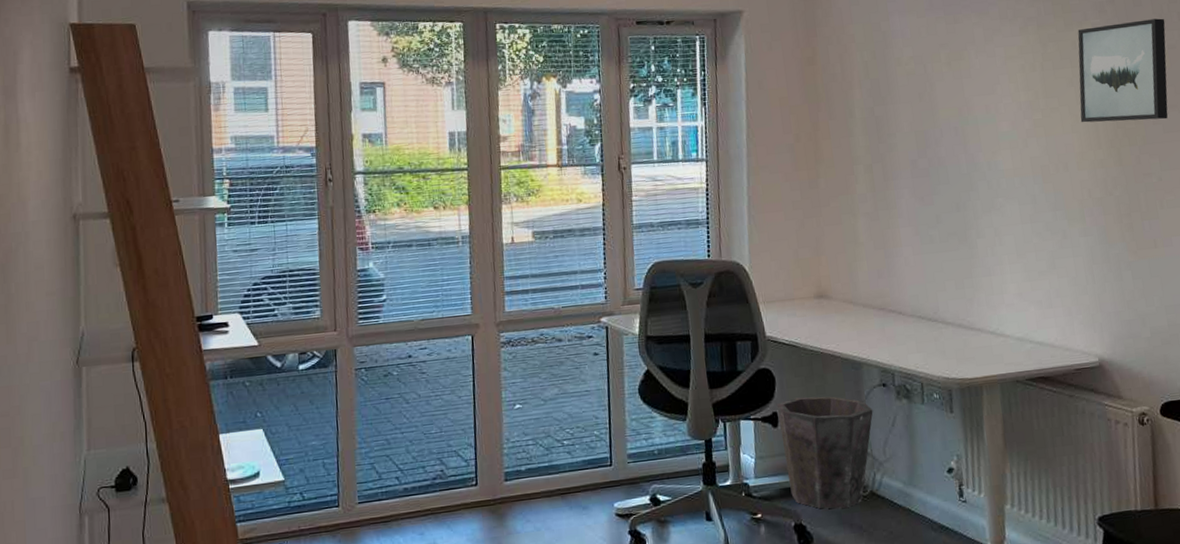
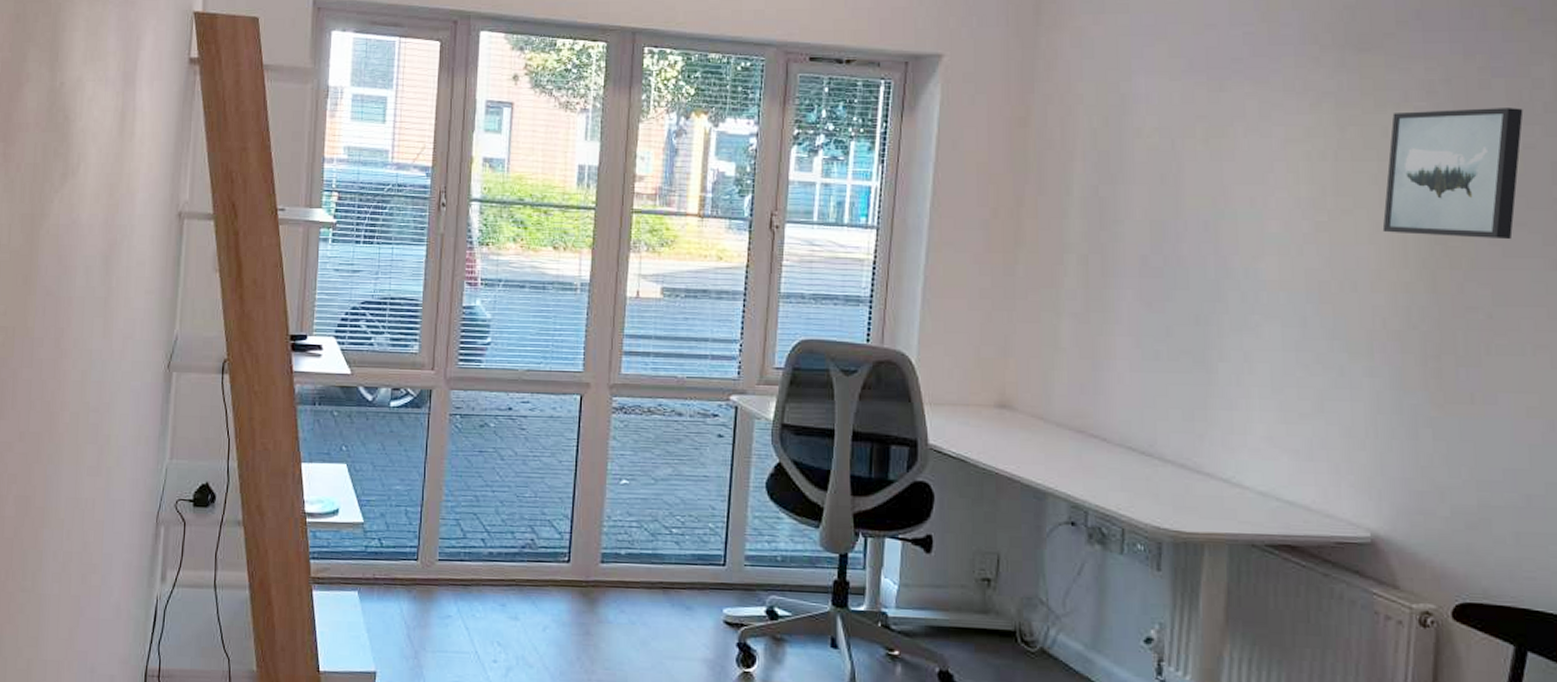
waste bin: present [776,396,873,509] -> none [932,522,1055,662]

